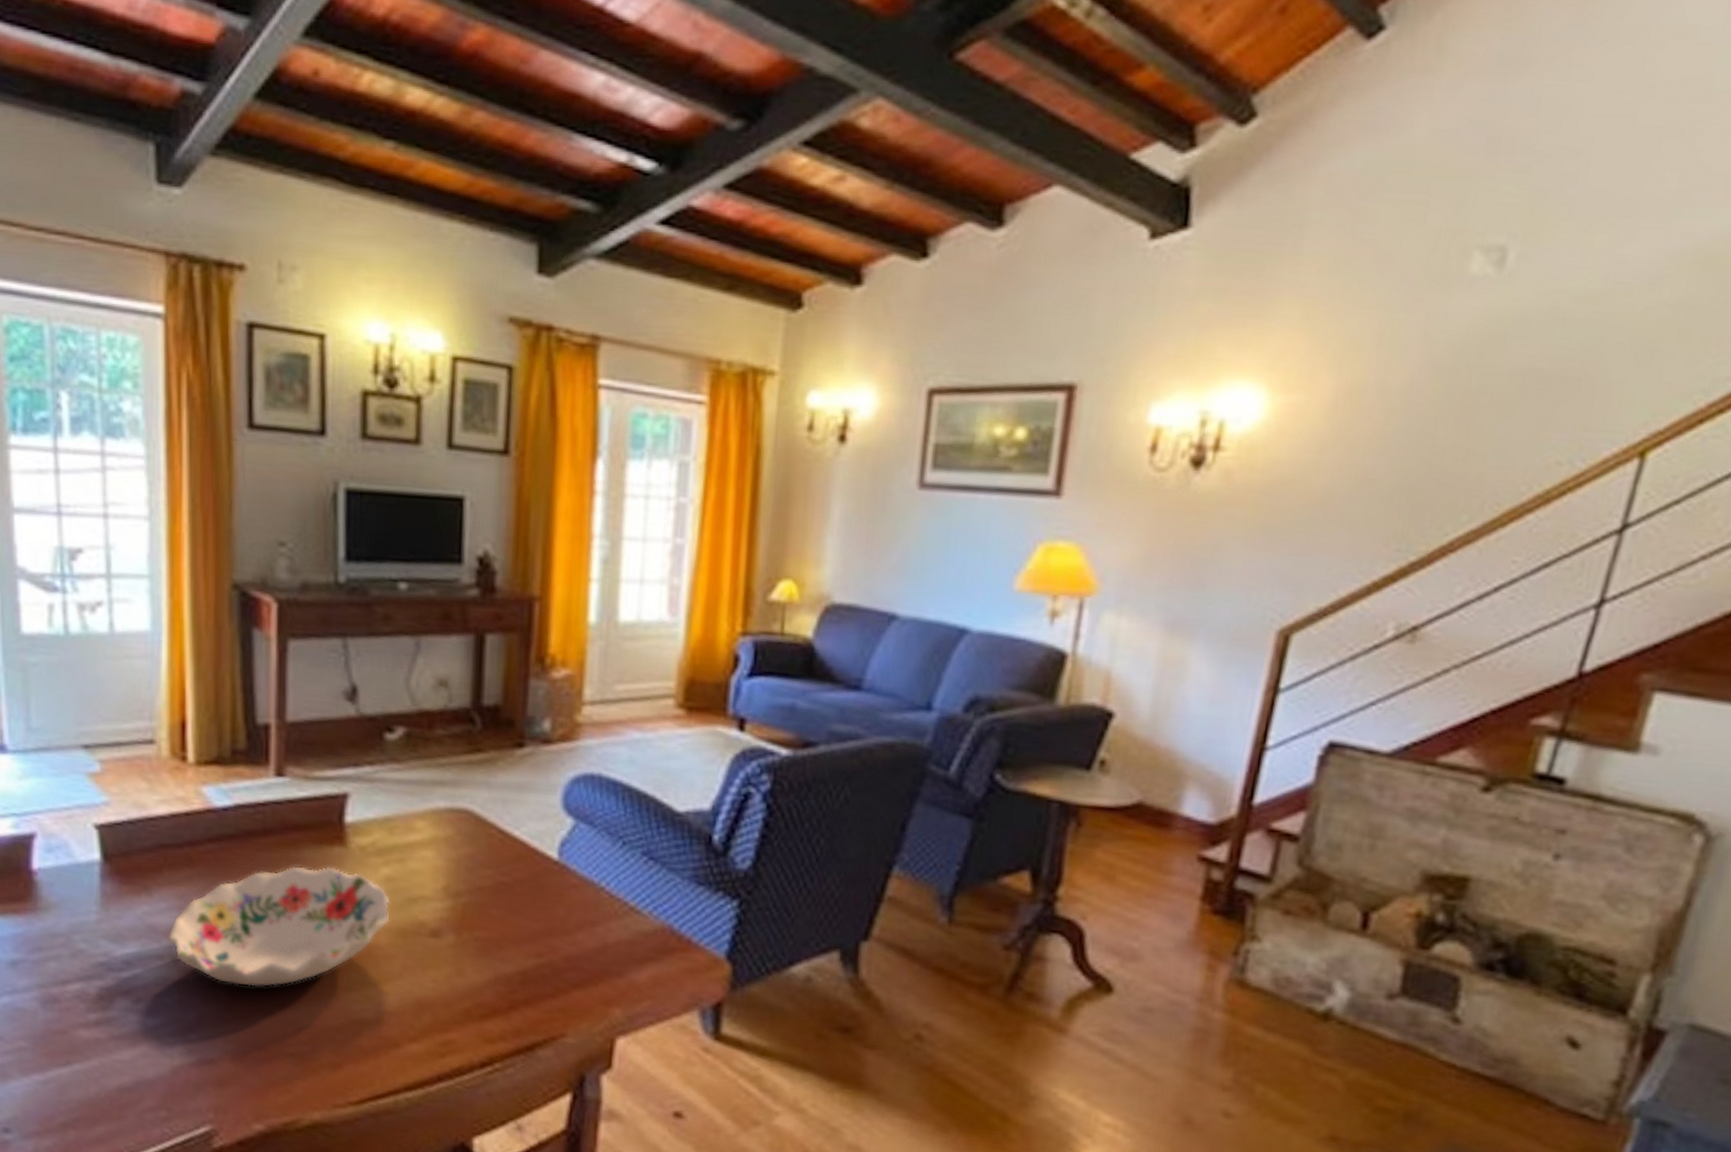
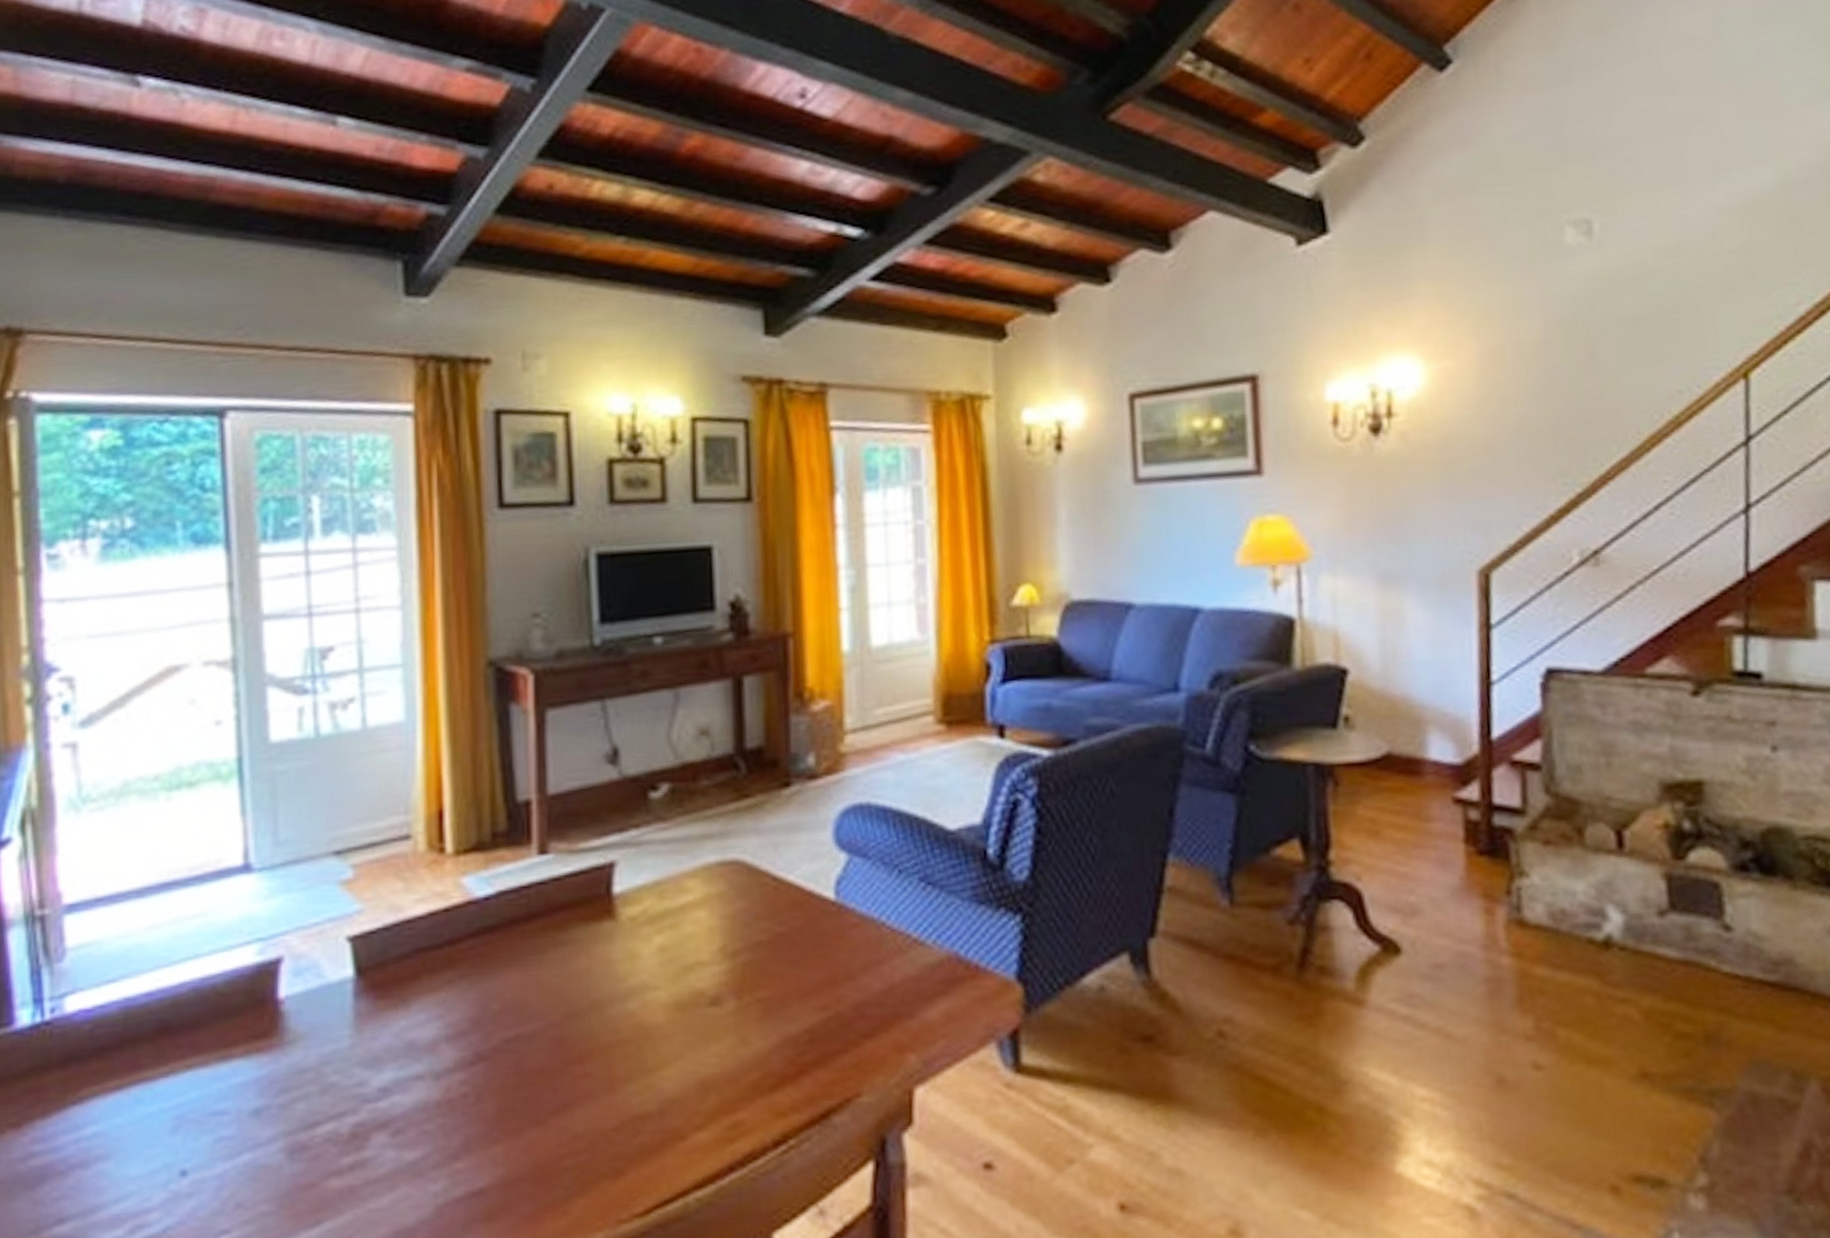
decorative bowl: present [168,866,390,988] -> none [428,944,666,1096]

